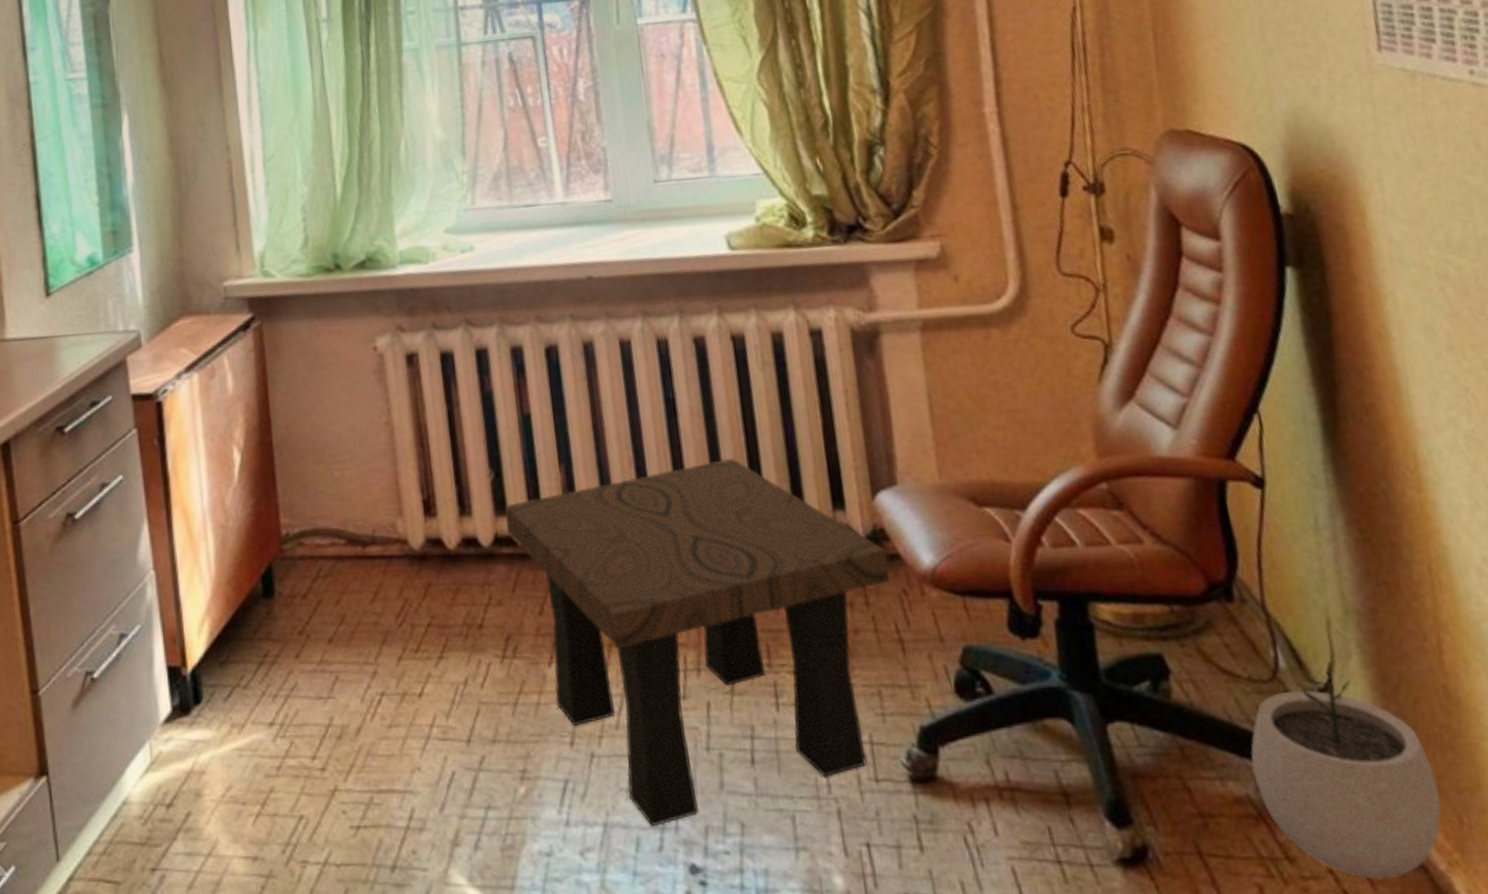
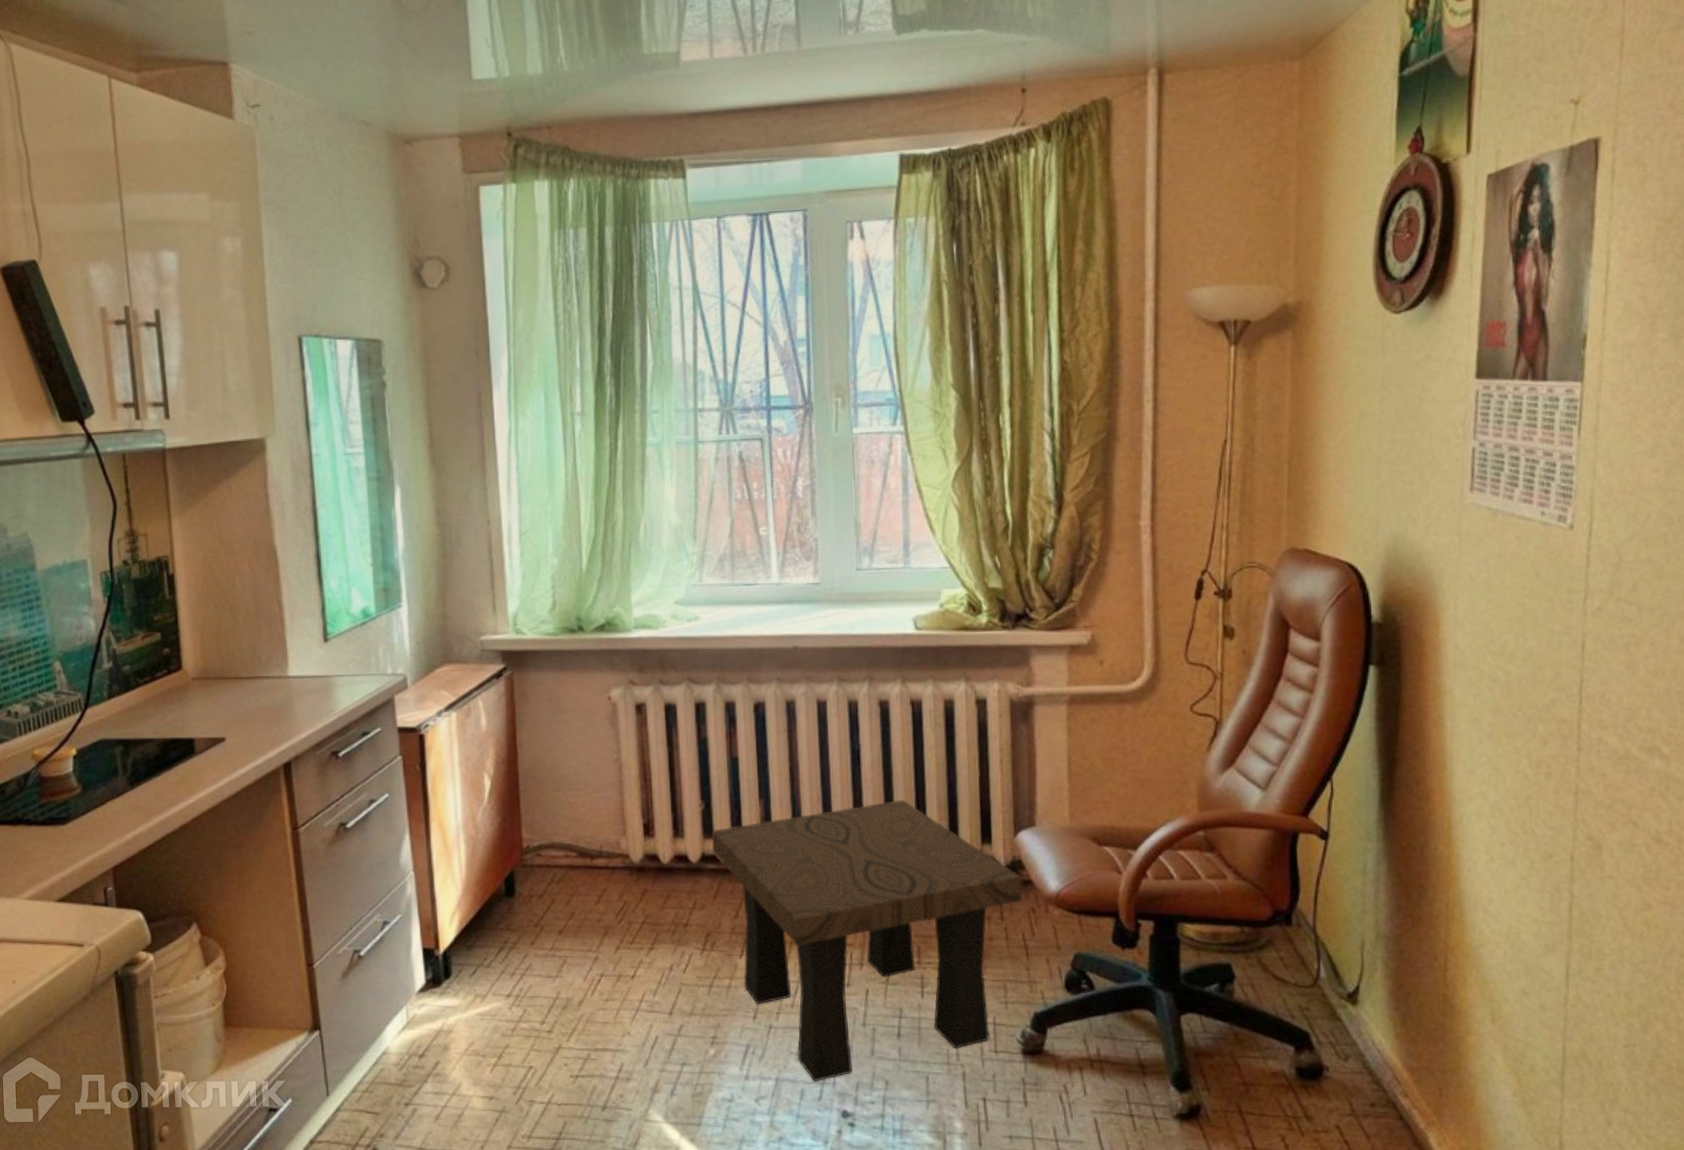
plant pot: present [1251,662,1441,879] -> none [1288,974,1428,1133]

